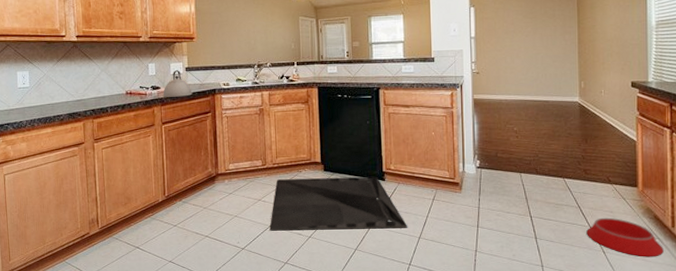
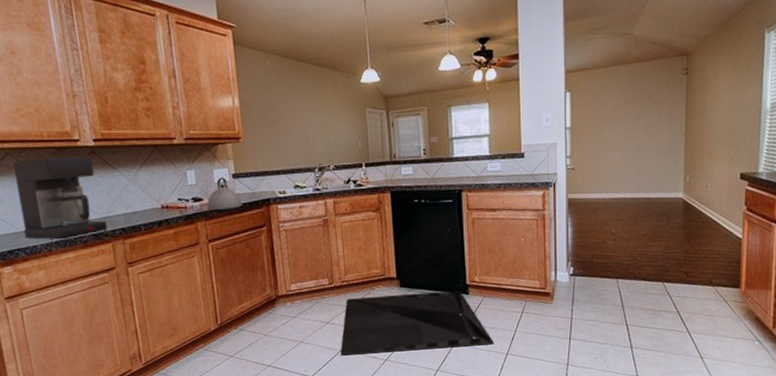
coffee maker: none [12,49,81,117] -> present [13,156,108,240]
pet bowl: present [586,217,663,257] -> none [685,321,763,361]

